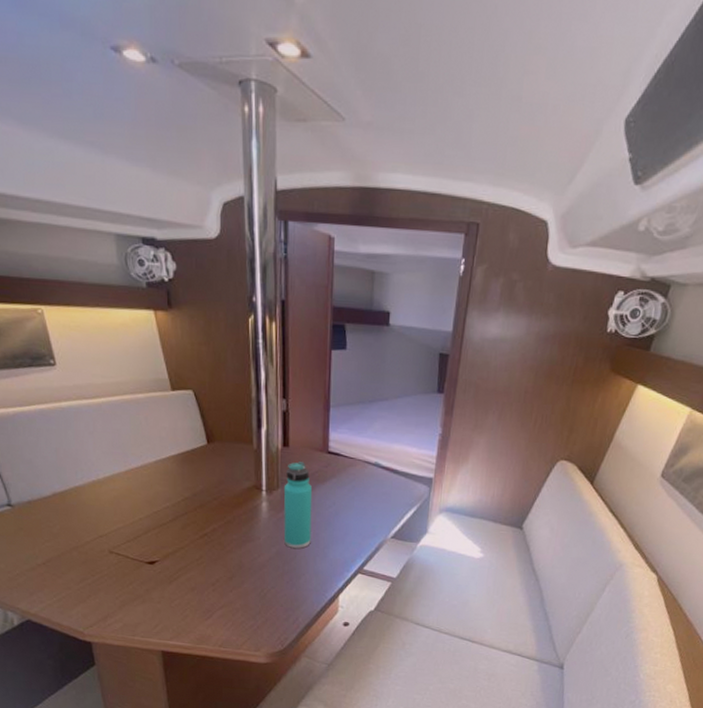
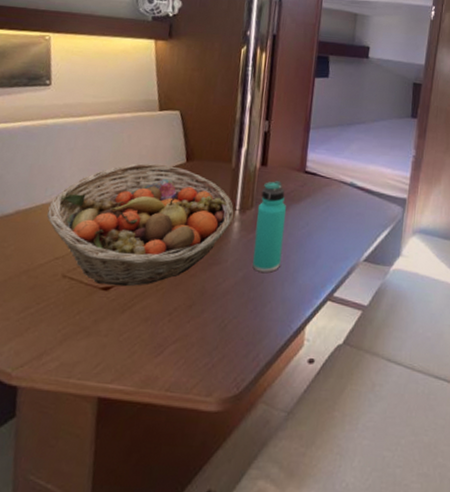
fruit basket: none [82,445,262,561] -> present [47,163,235,287]

